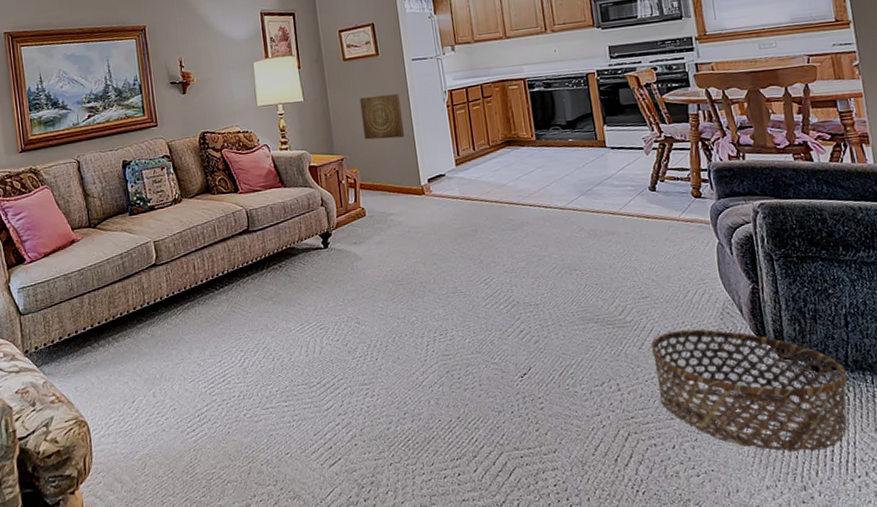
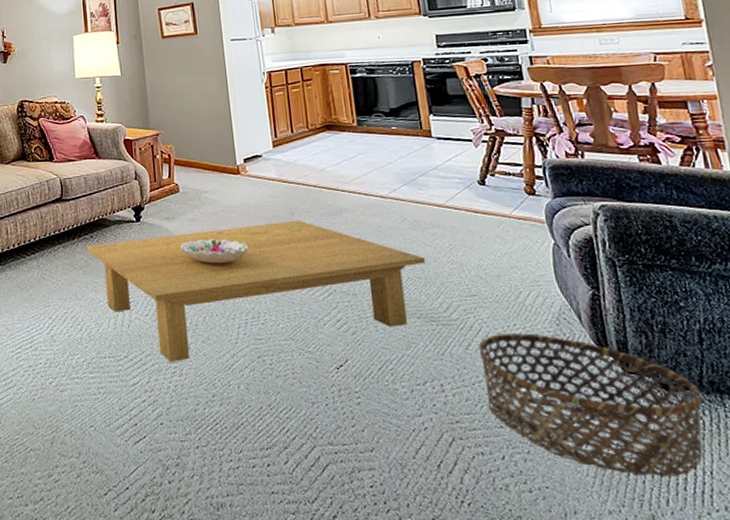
coffee table: none [275,236,602,384] -> present [86,220,426,362]
wall art: present [359,93,404,140] -> none [176,72,221,117]
decorative bowl: none [368,259,435,285] -> present [180,239,249,264]

